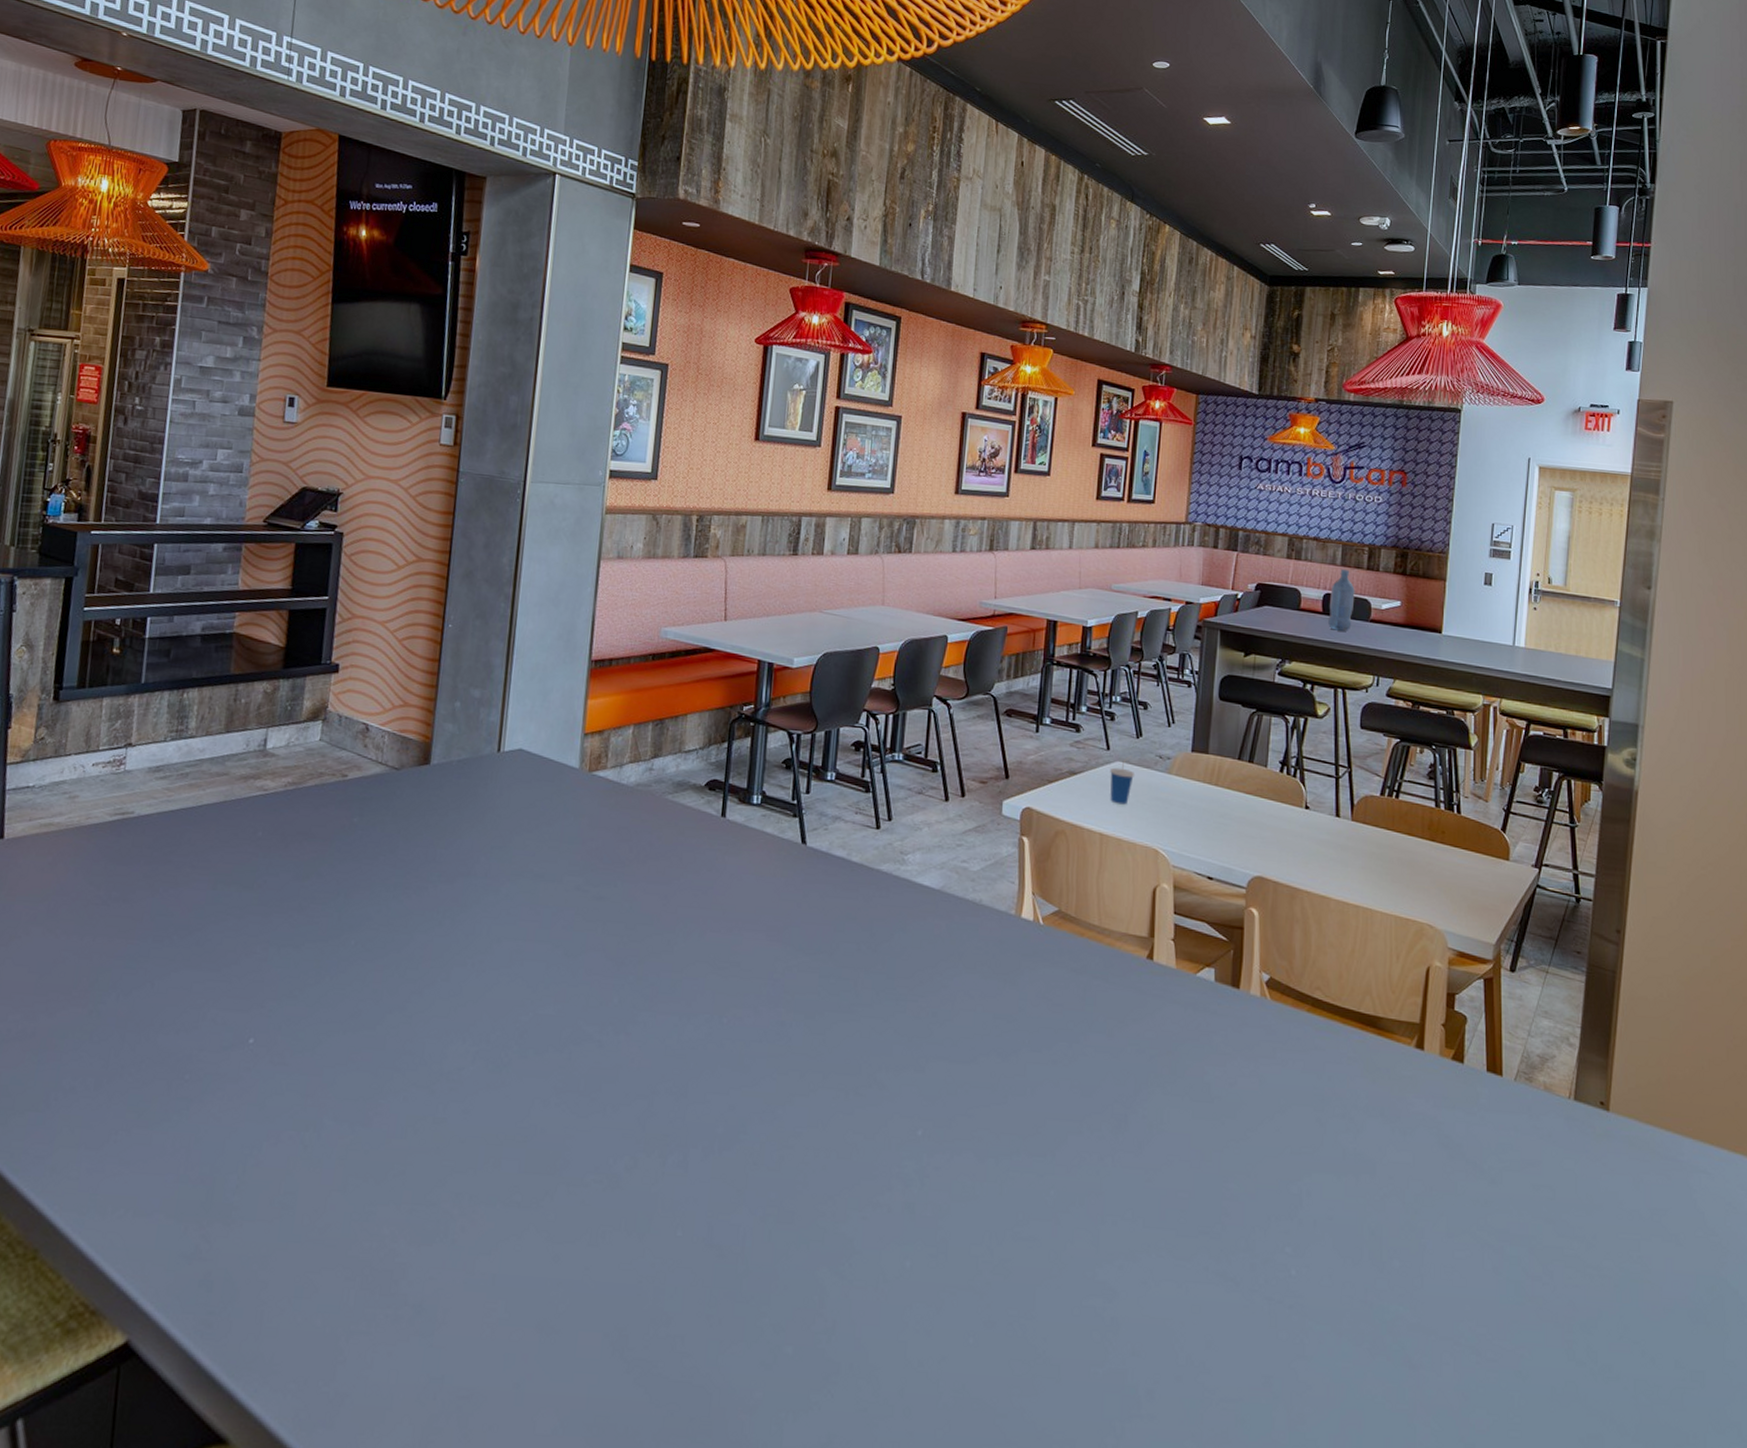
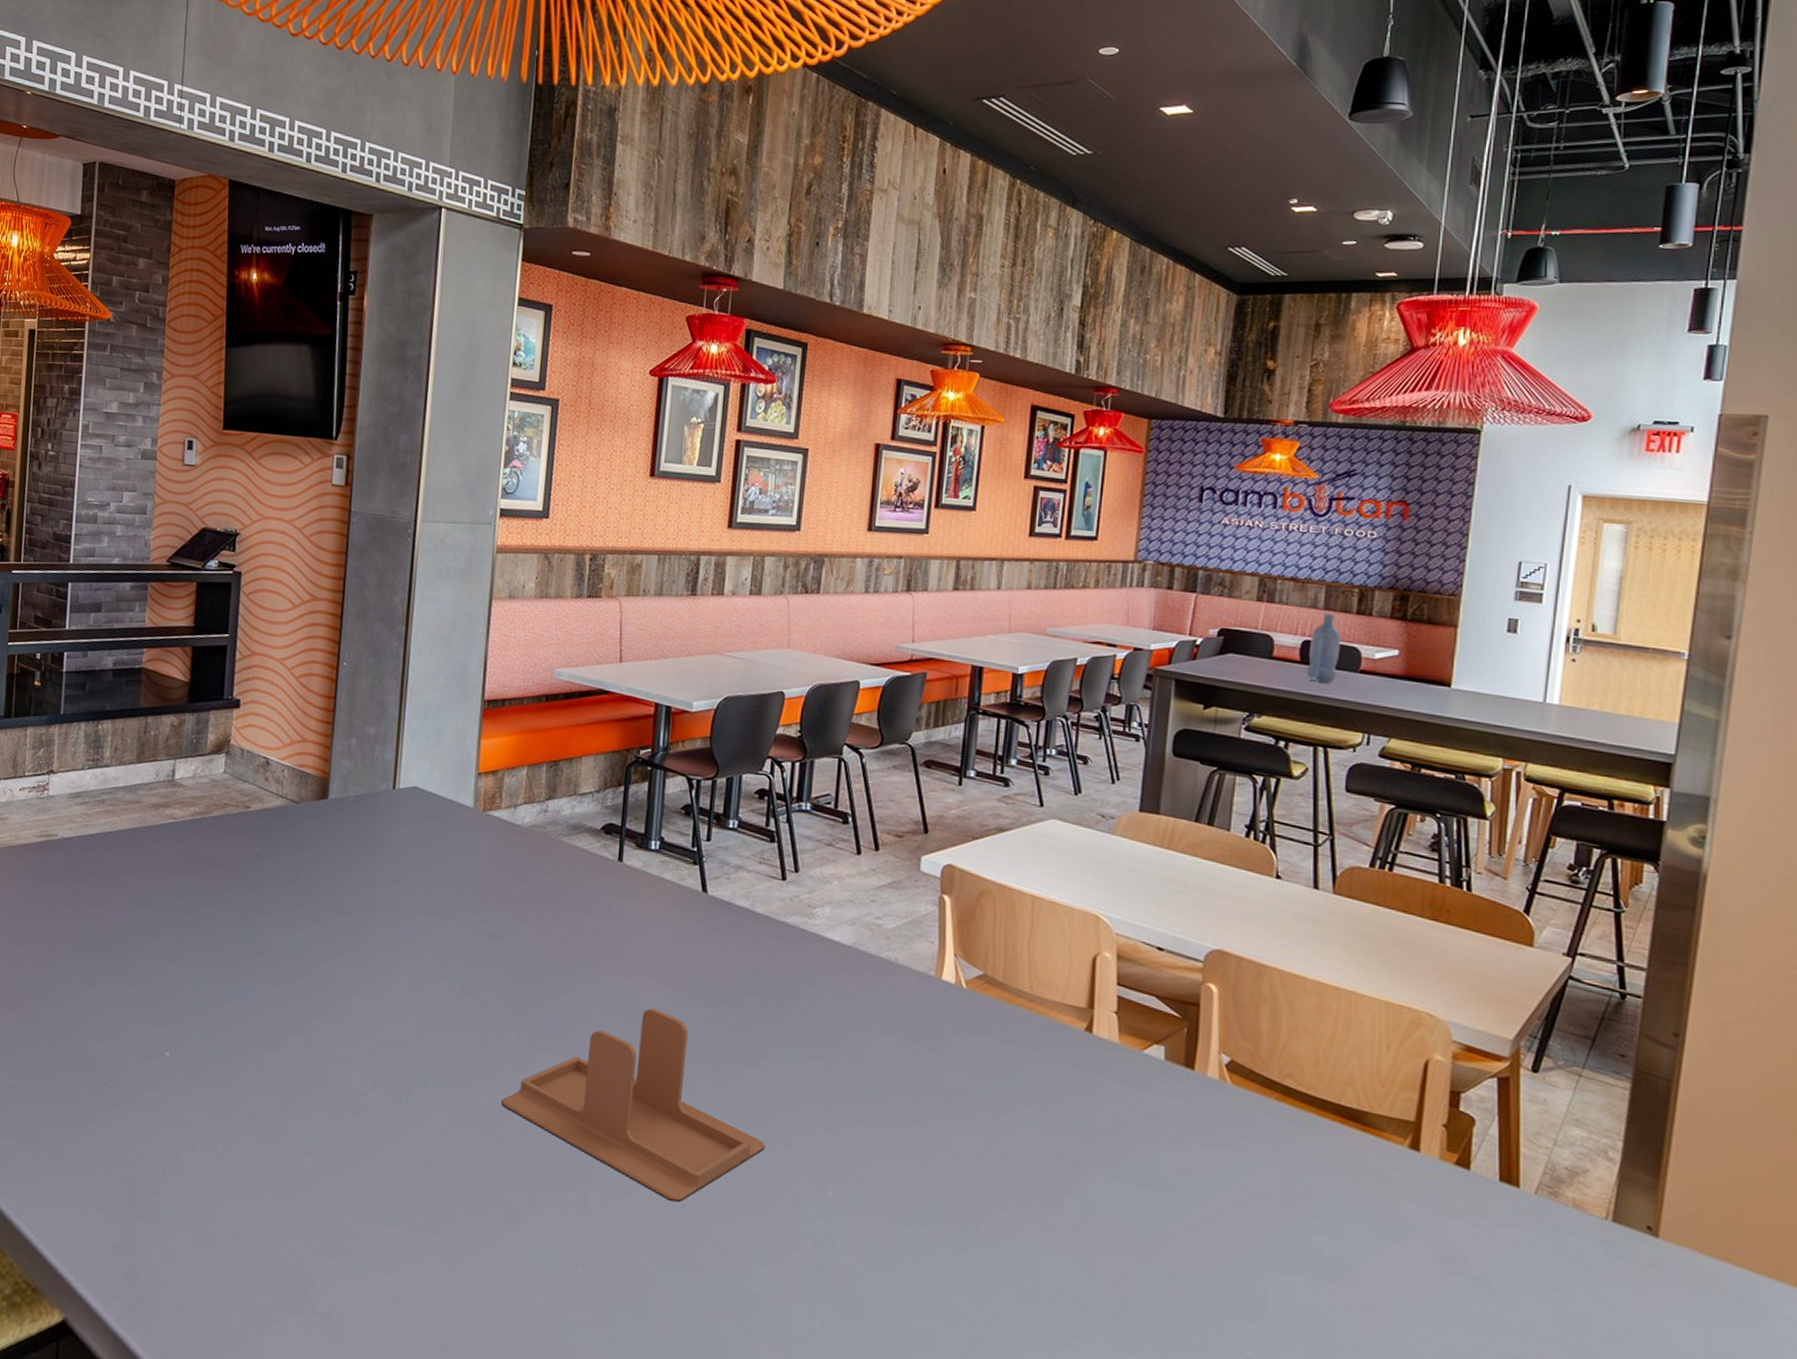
napkin holder: none [603,961,860,1155] -> present [501,1008,765,1203]
cup: present [1110,754,1135,806] -> none [1043,812,1073,867]

